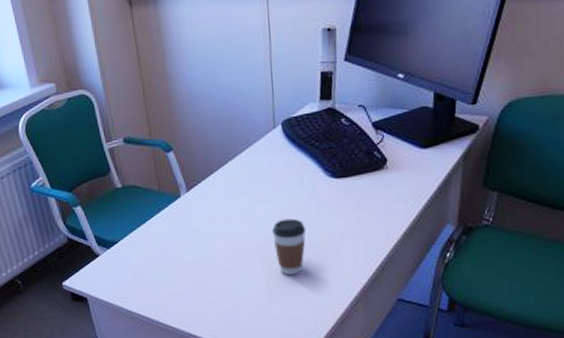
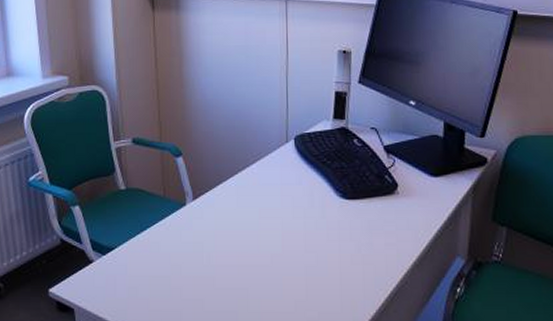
coffee cup: present [272,218,306,275] -> none [279,238,314,300]

